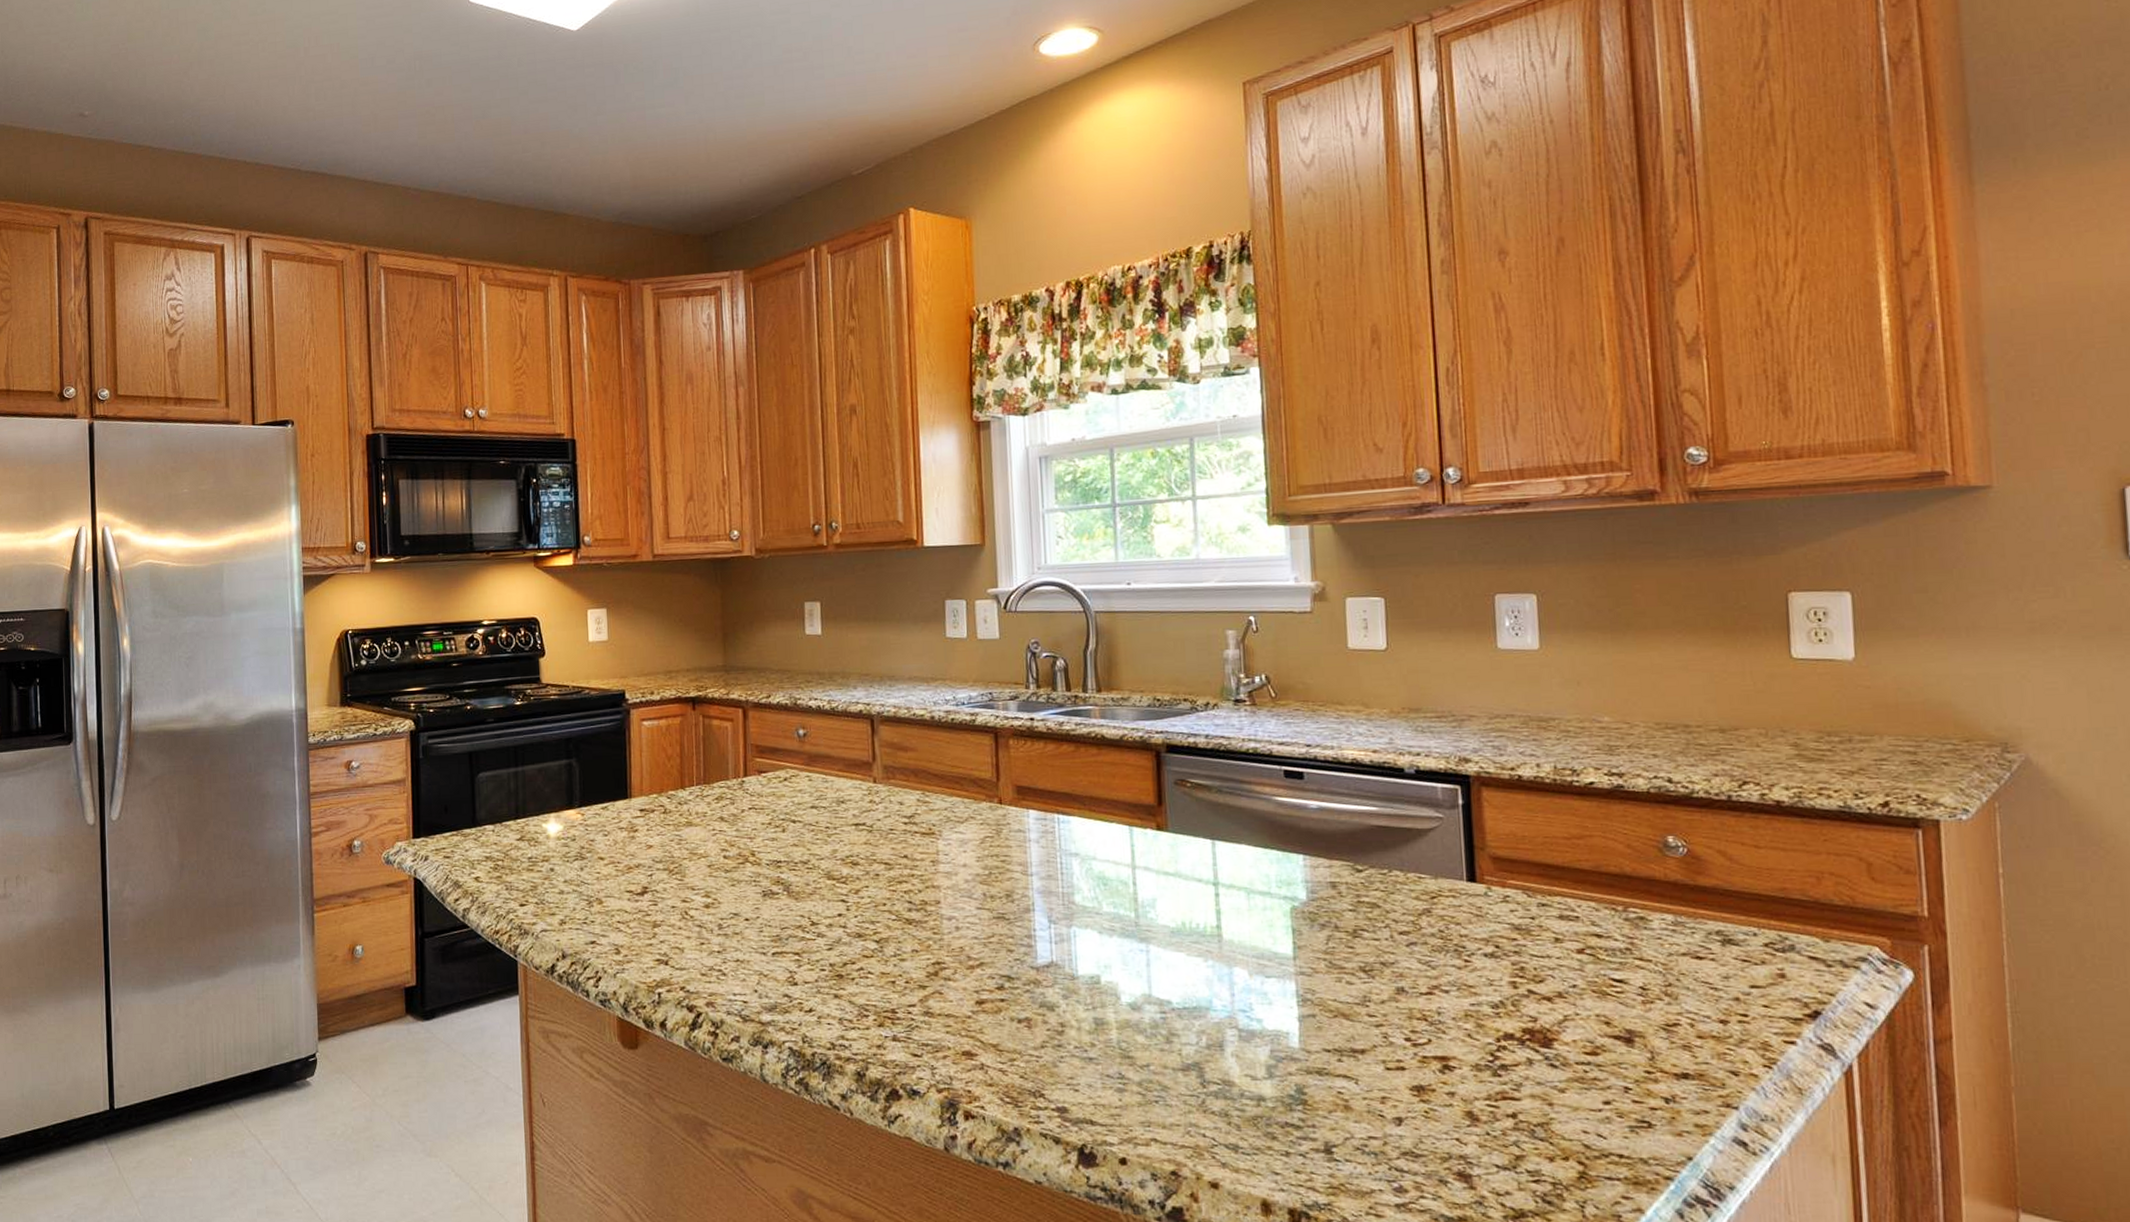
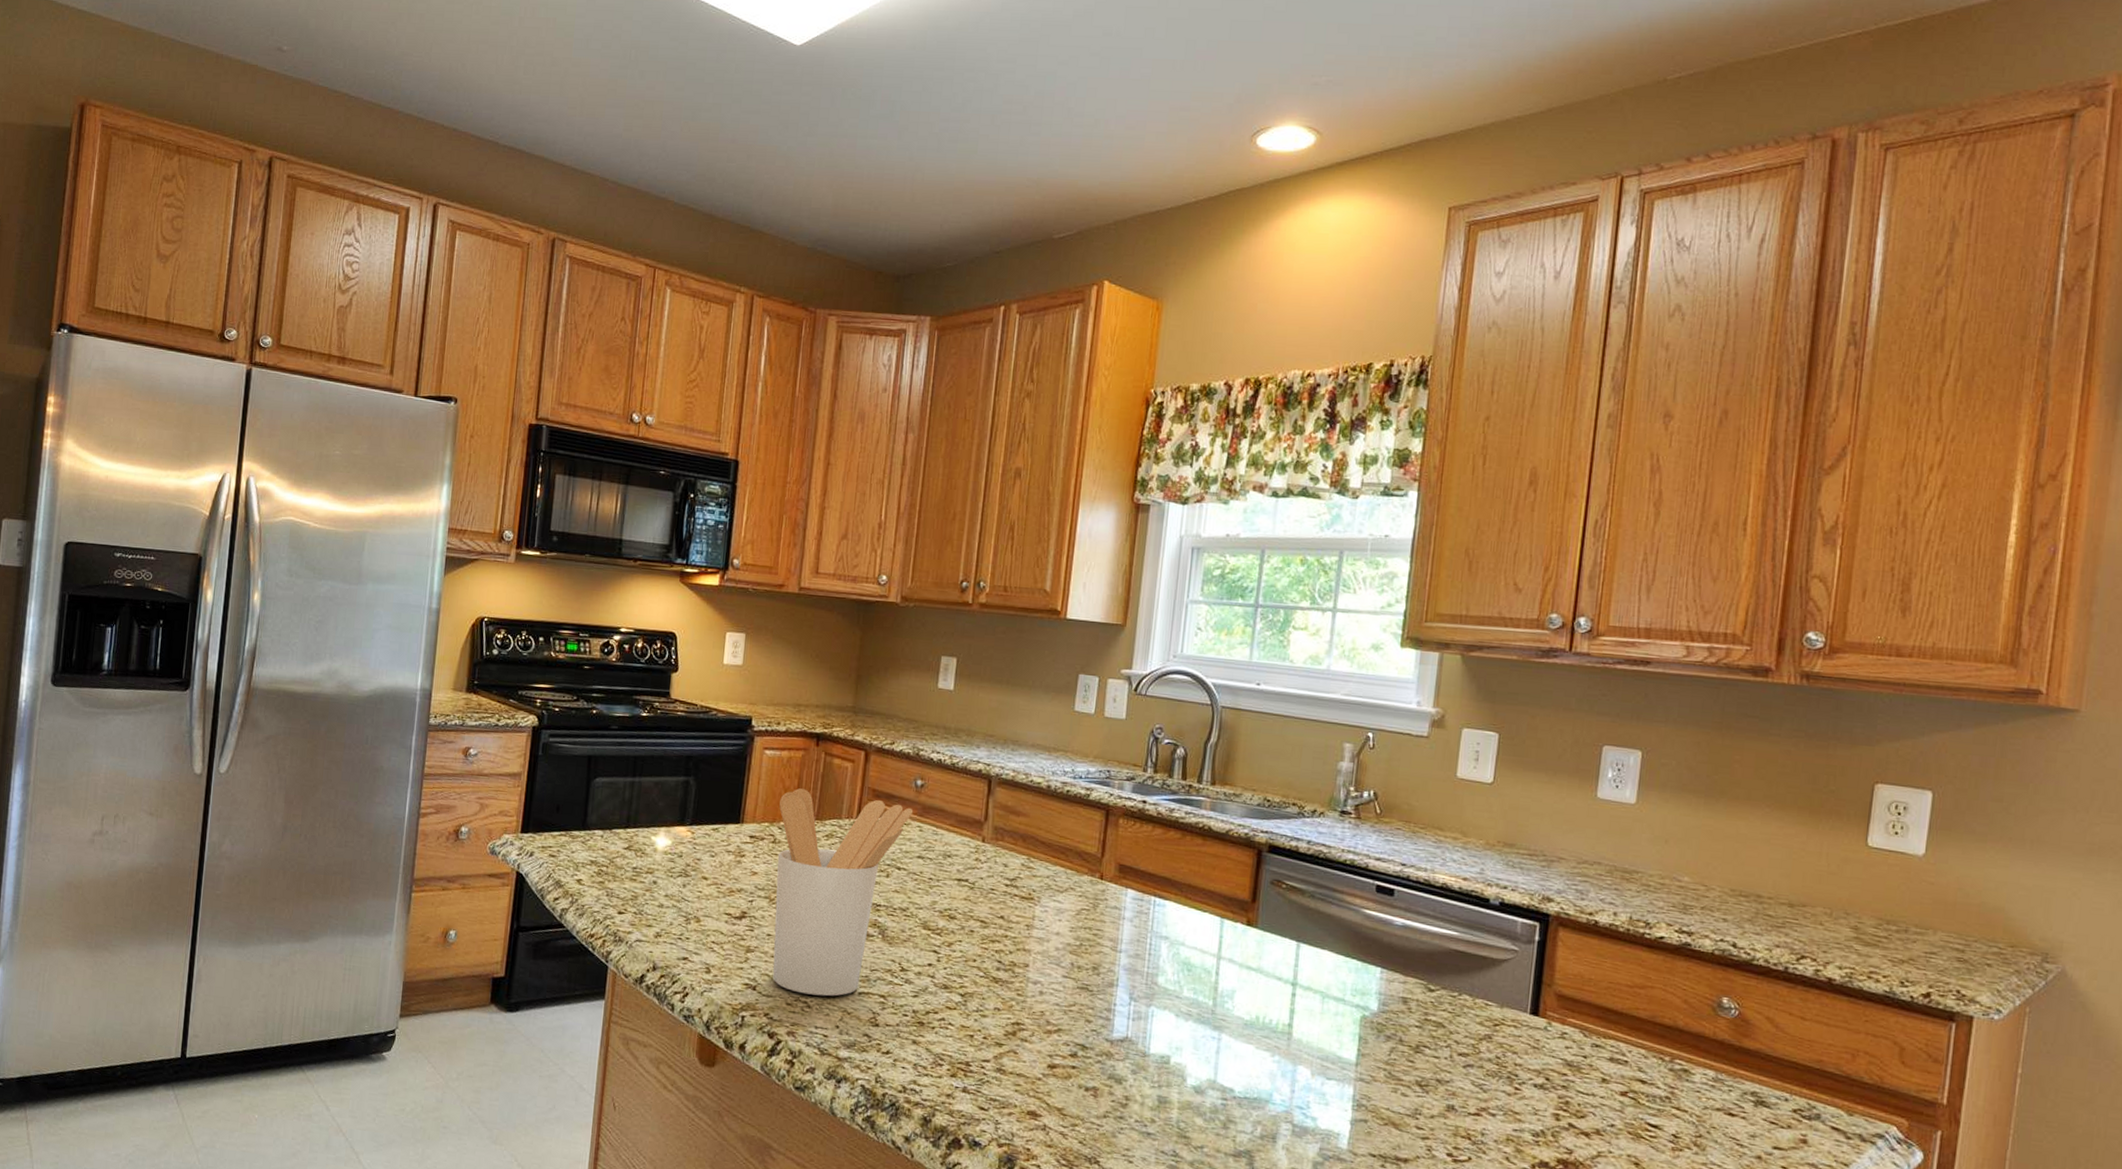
utensil holder: none [665,755,800,962] -> present [773,788,914,997]

